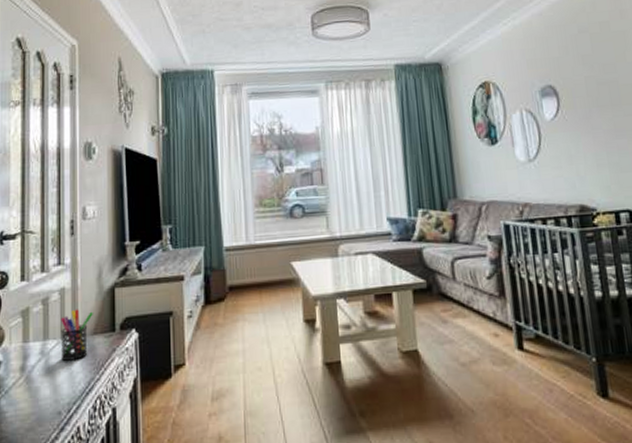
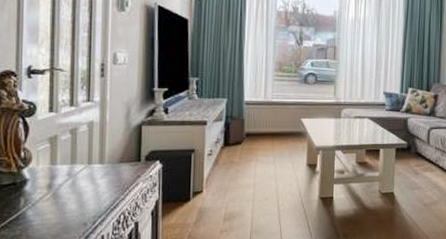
pen holder: present [61,309,93,361] -> none [87,140,120,182]

